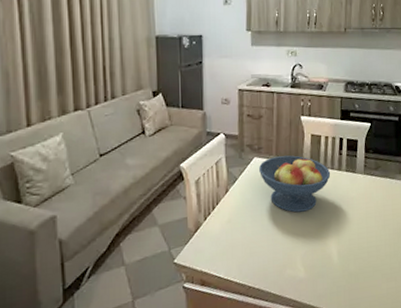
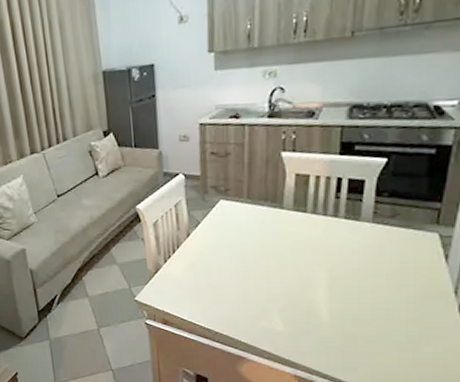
fruit bowl: present [259,155,331,213] -> none [226,198,322,262]

